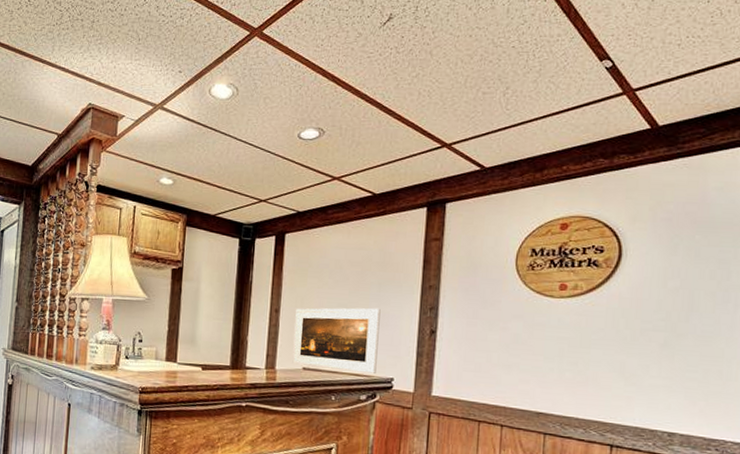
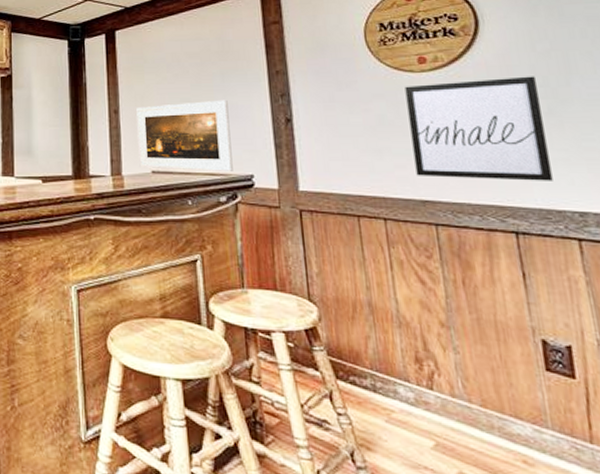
wall art: none [537,309,660,404] -> present [404,76,553,181]

